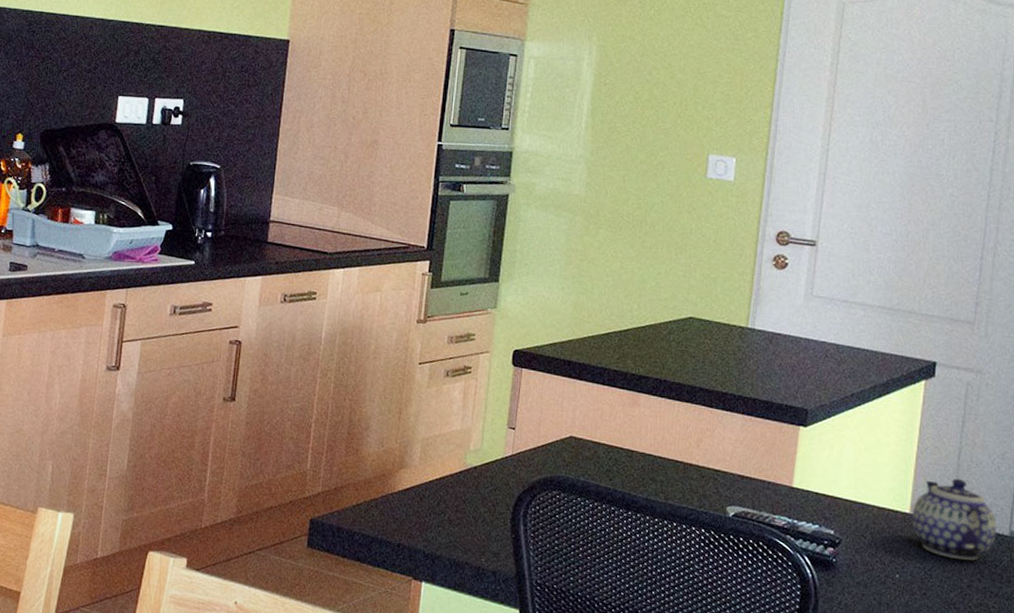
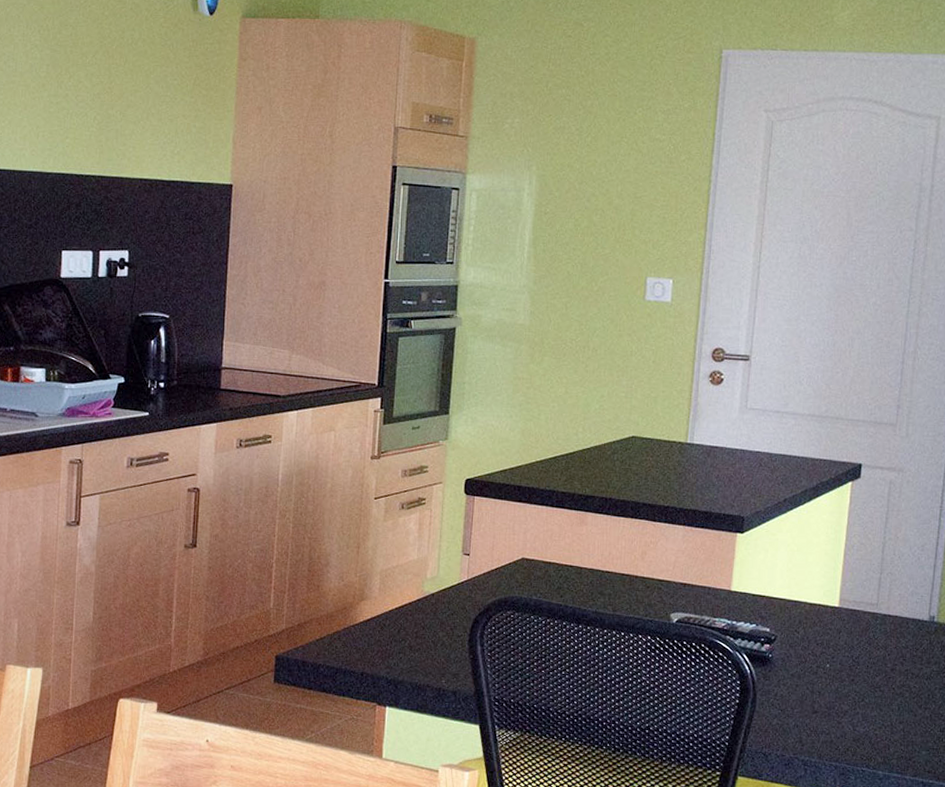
teapot: present [911,478,997,561] -> none [840,571,918,647]

